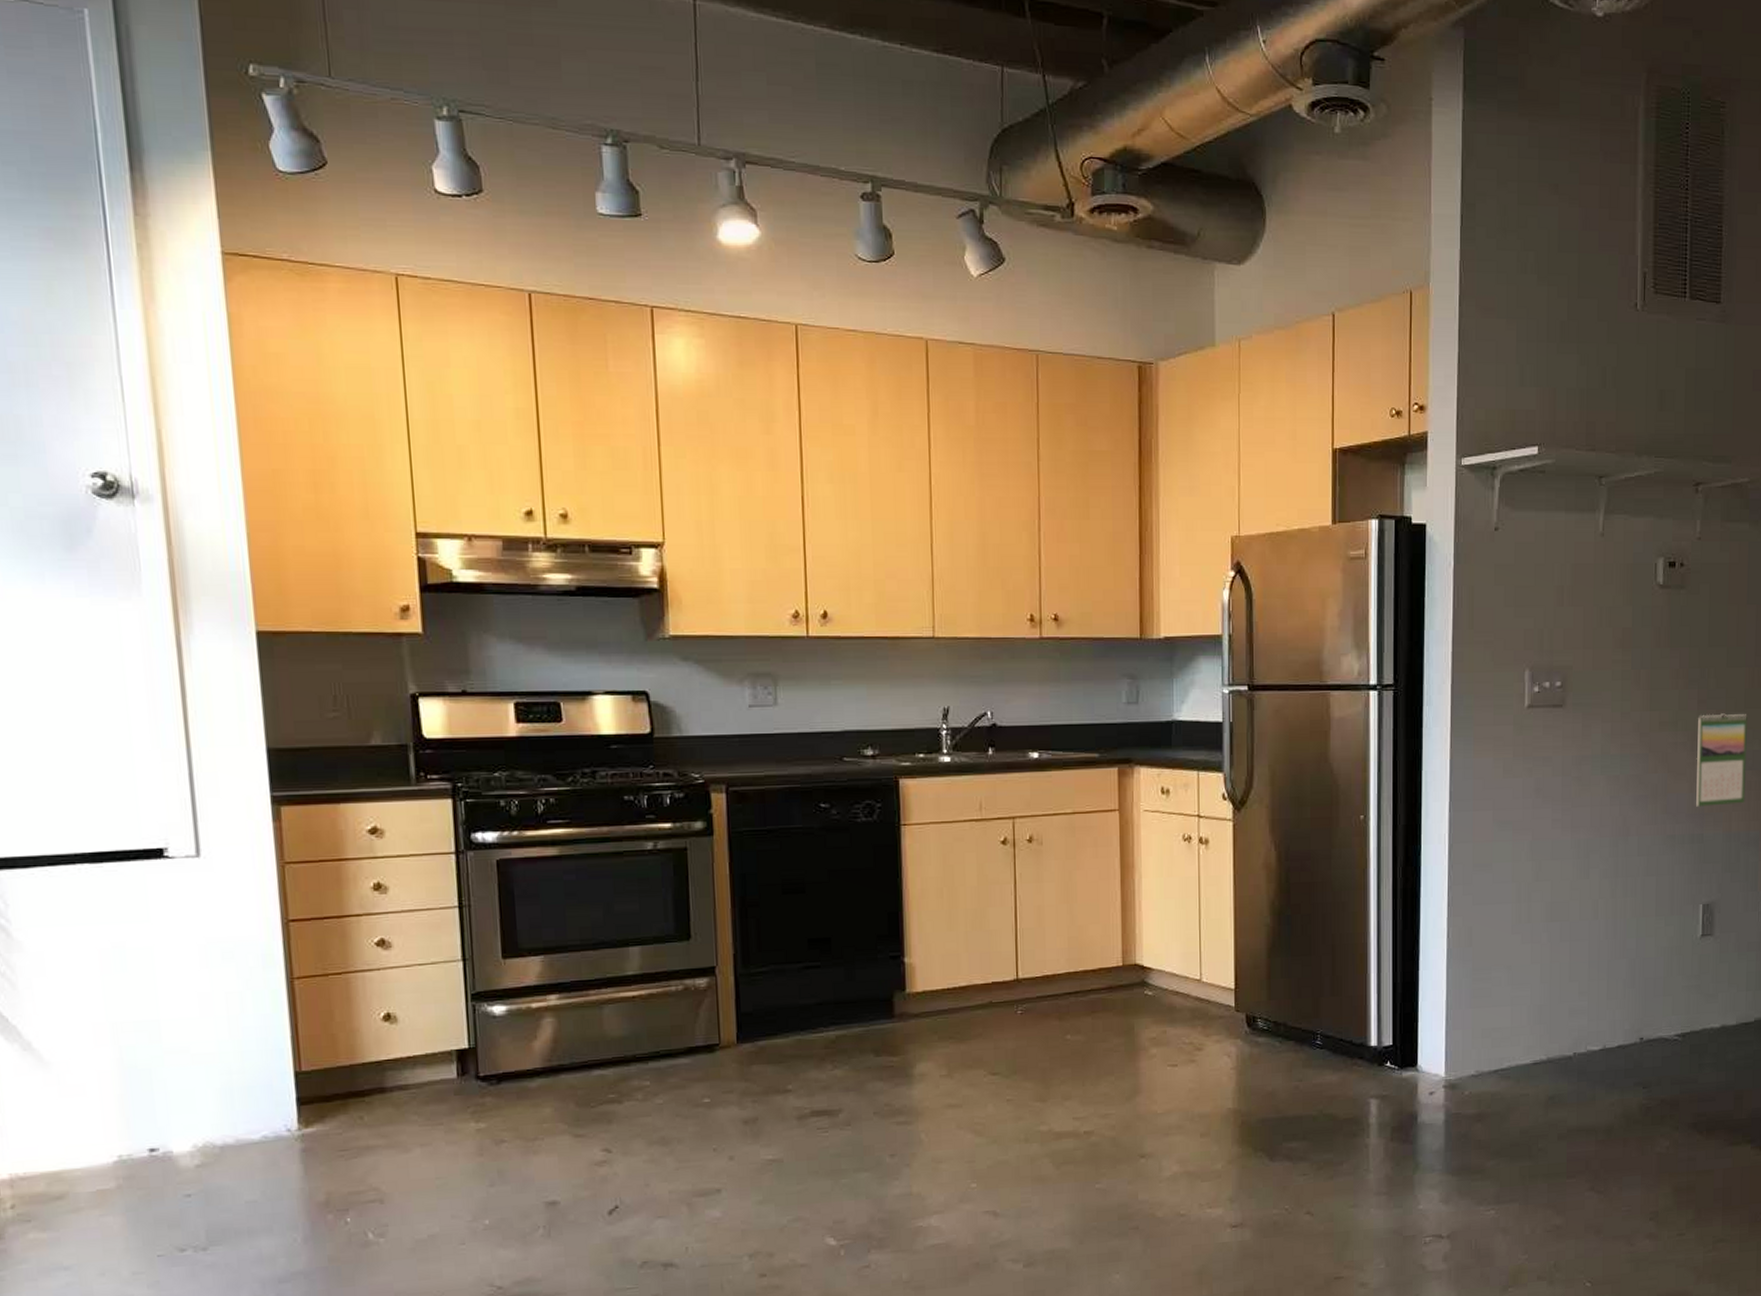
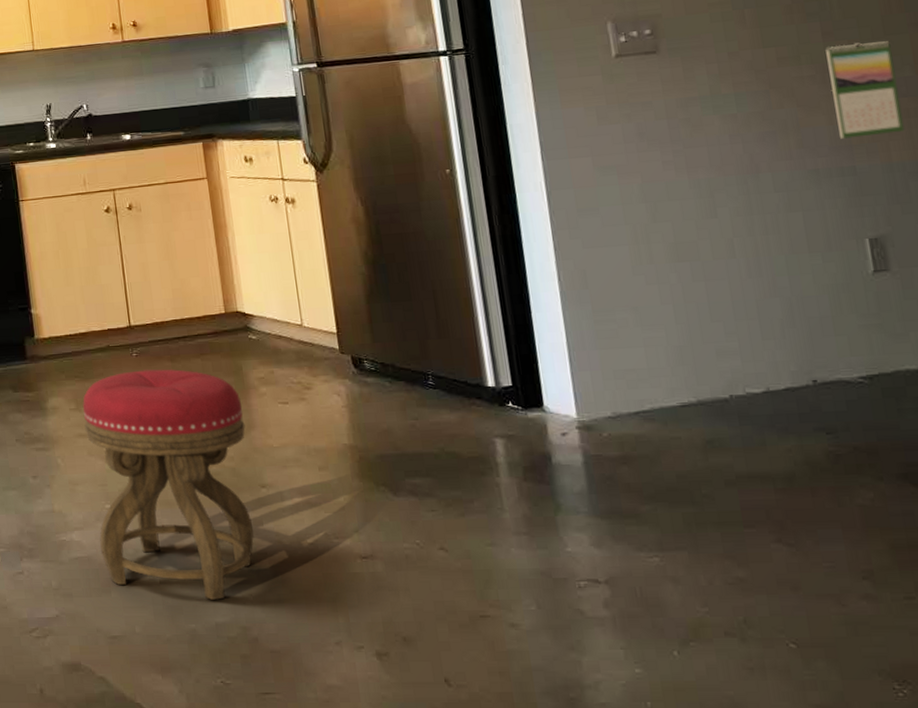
stool: none [955,1028,1131,1282] -> present [82,368,254,600]

